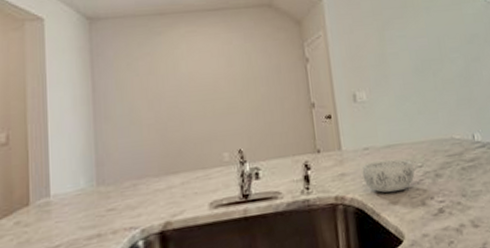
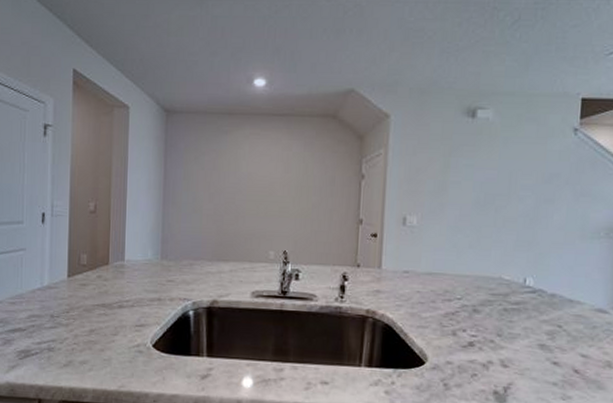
decorative bowl: present [362,159,415,193] -> none [397,285,452,318]

